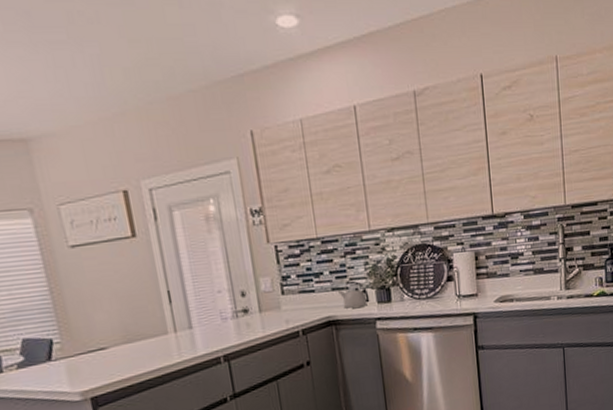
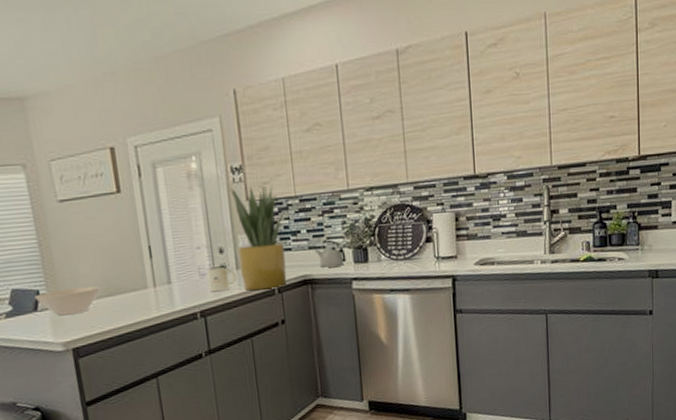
bowl: none [48,333,118,365] -> present [34,286,100,316]
mug: none [228,310,260,336] -> present [206,267,236,293]
planter: none [249,228,311,334] -> present [229,186,287,291]

